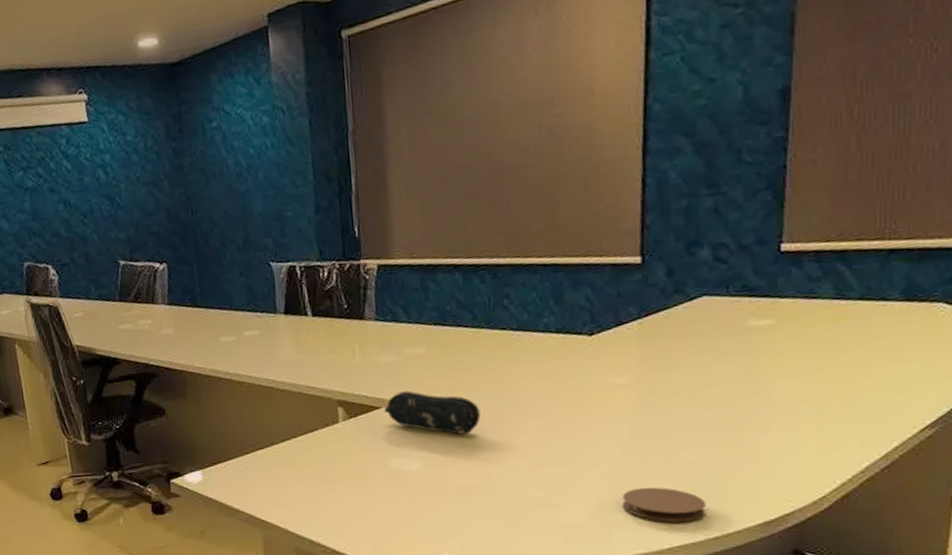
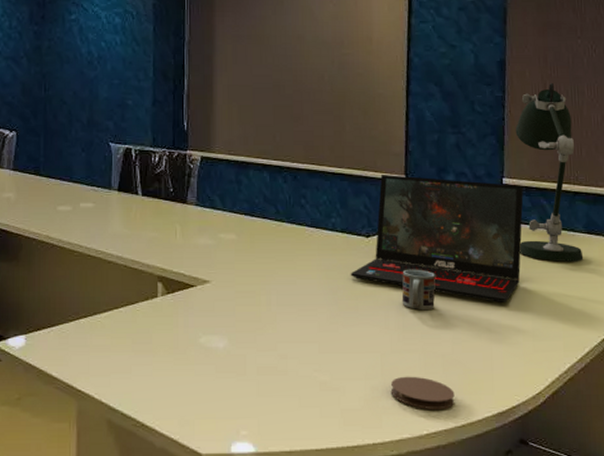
pencil case: present [384,390,481,435] -> none [198,272,279,317]
laptop: none [568,249,811,398] -> present [350,175,524,304]
cup: none [636,366,682,413] -> present [401,269,435,309]
desk lamp: none [802,106,898,341] -> present [515,82,584,262]

